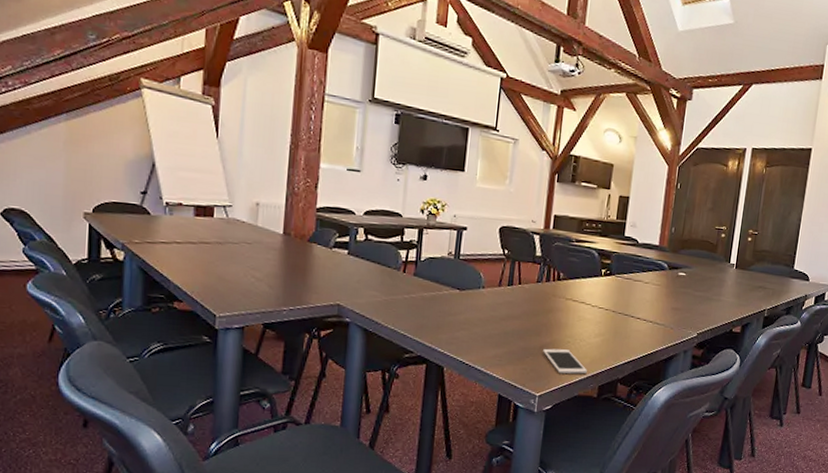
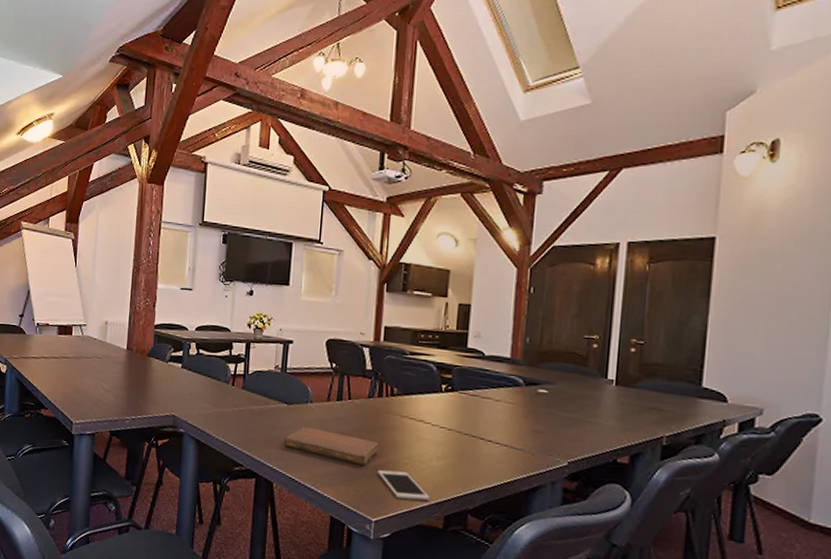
notebook: none [455,312,545,346] -> present [283,427,379,466]

